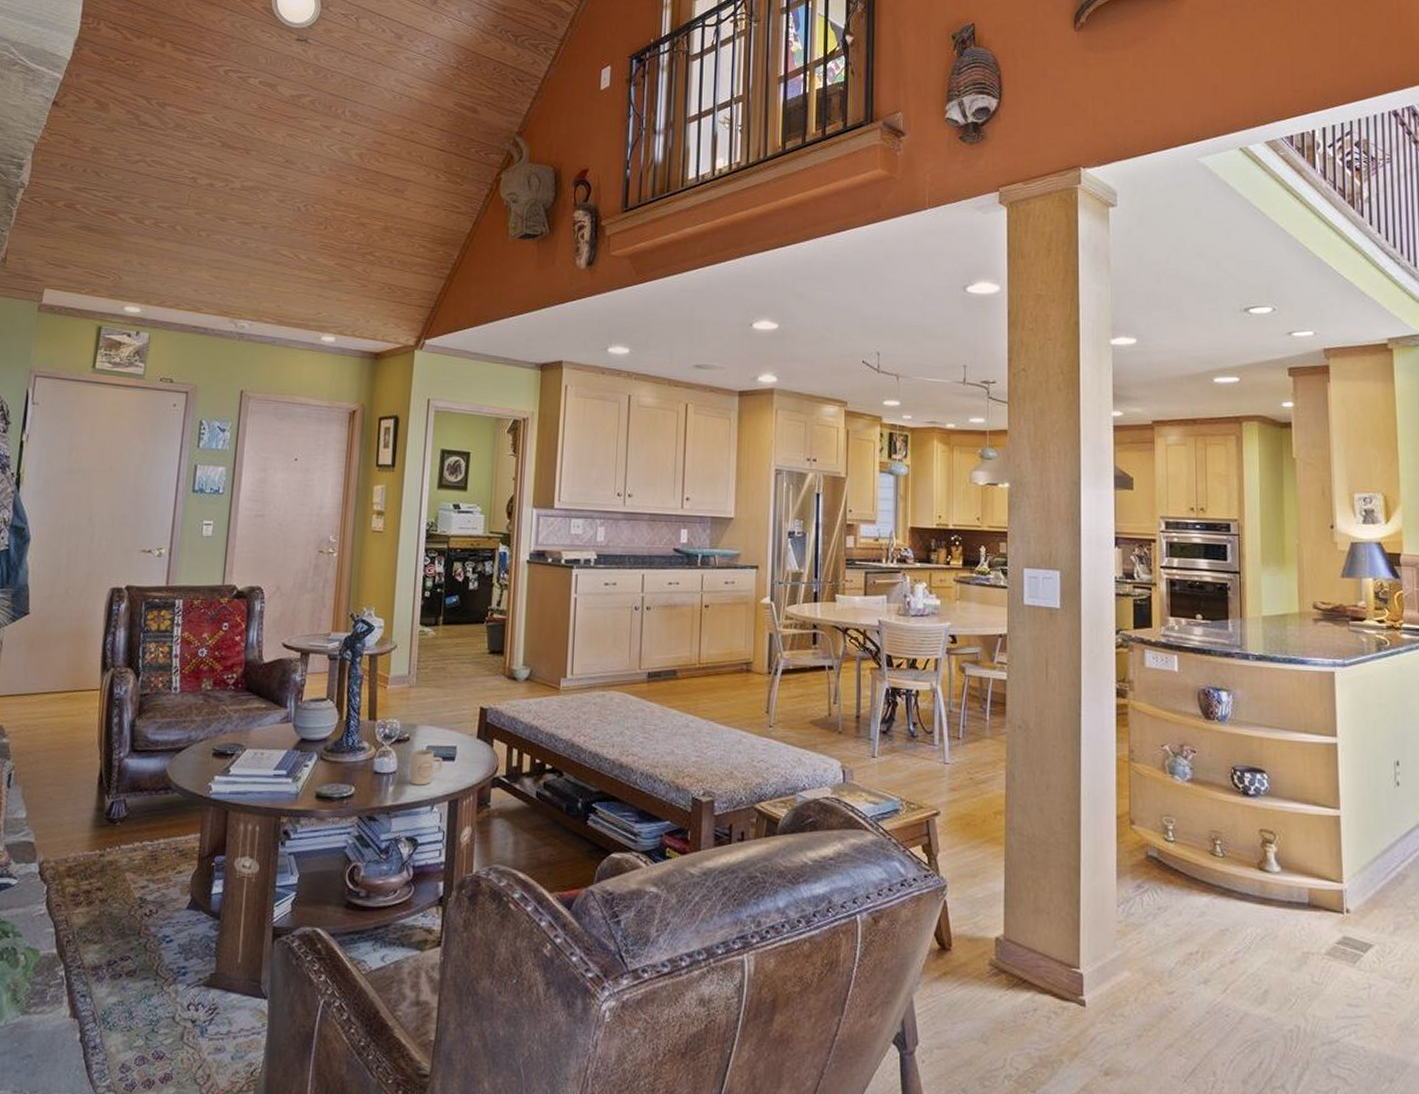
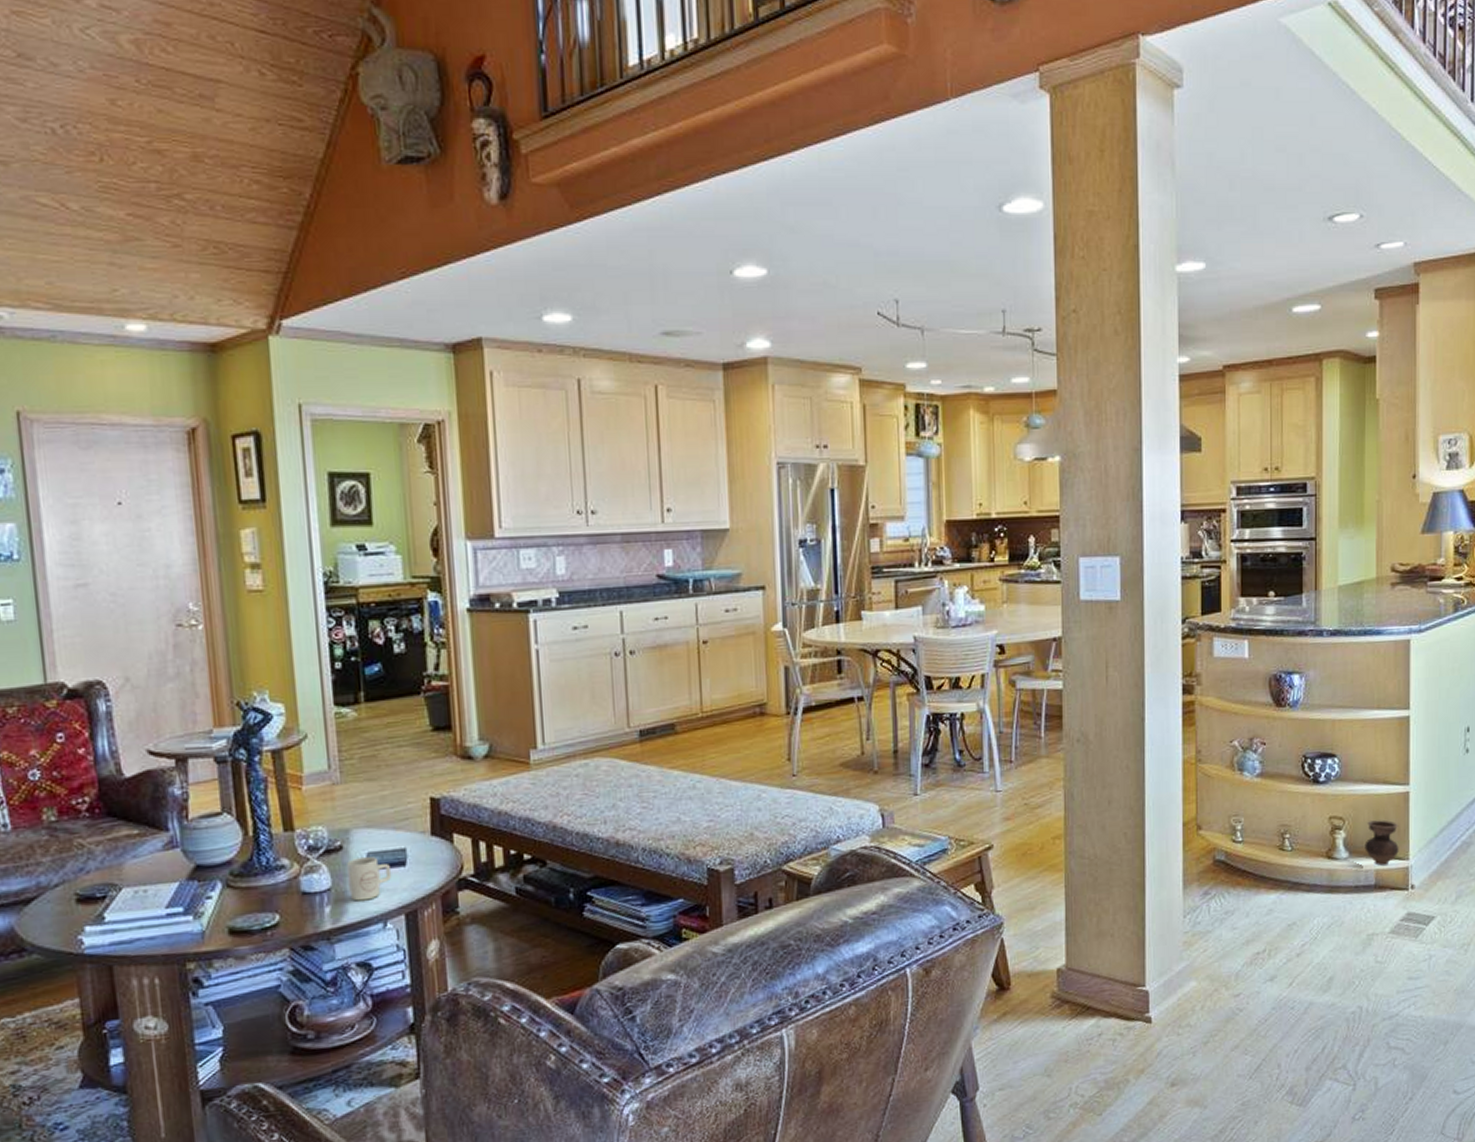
ceramic vessel: none [1296,839,1332,886] -> present [1365,820,1399,867]

